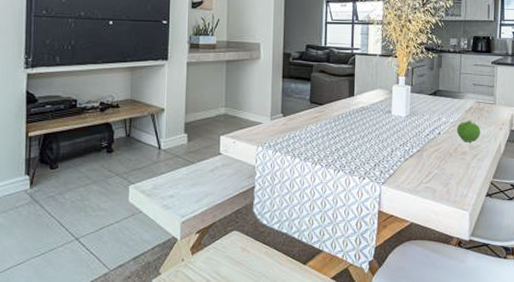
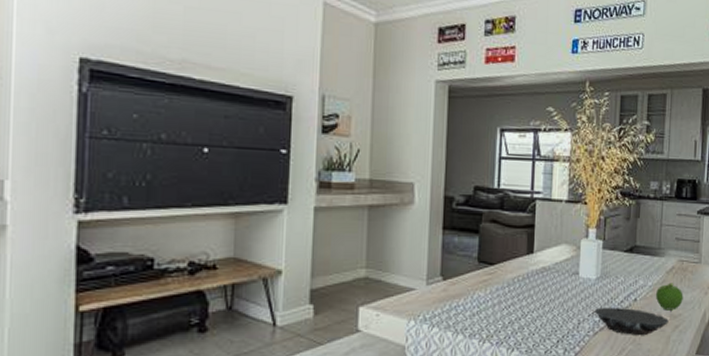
bowl: none [404,139,468,163] -> present [594,307,669,336]

